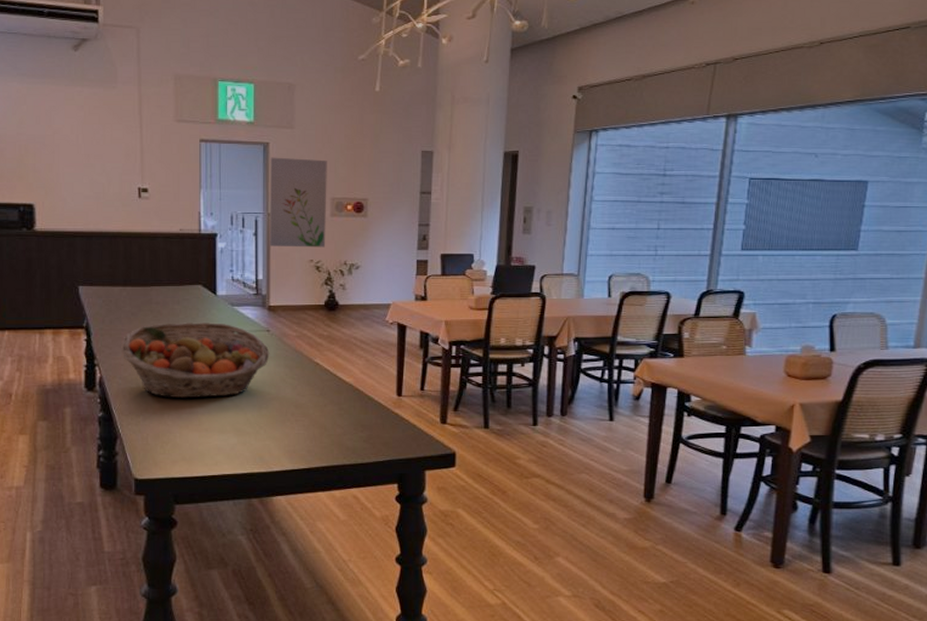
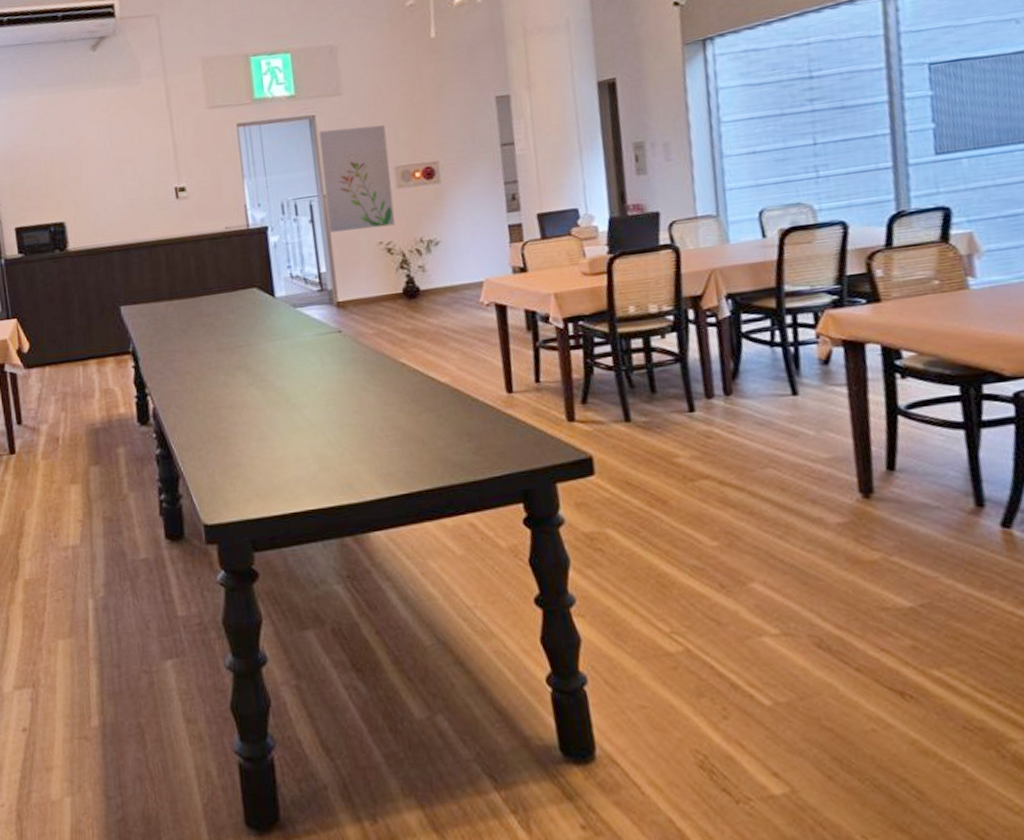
fruit basket: present [121,322,270,399] -> none [173,329,346,424]

